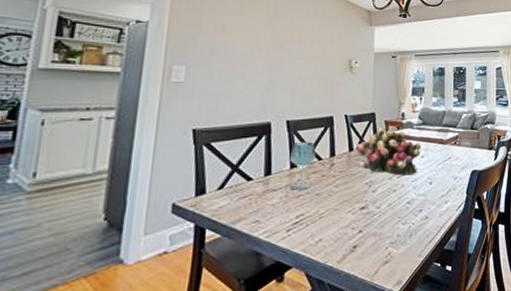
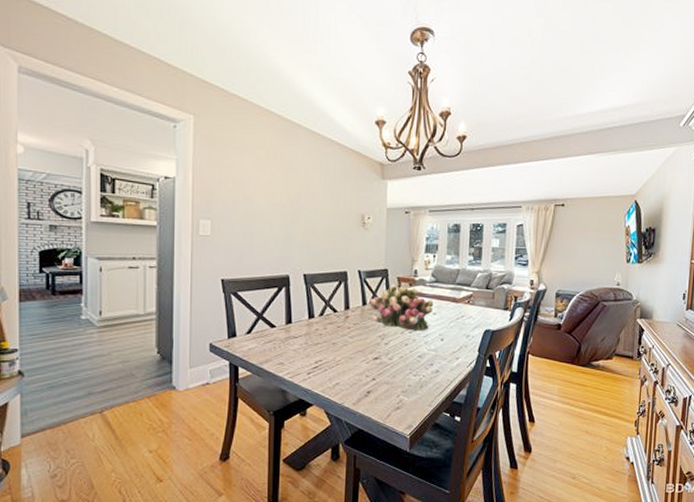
wine glass: present [289,141,316,190] -> none [307,294,332,339]

